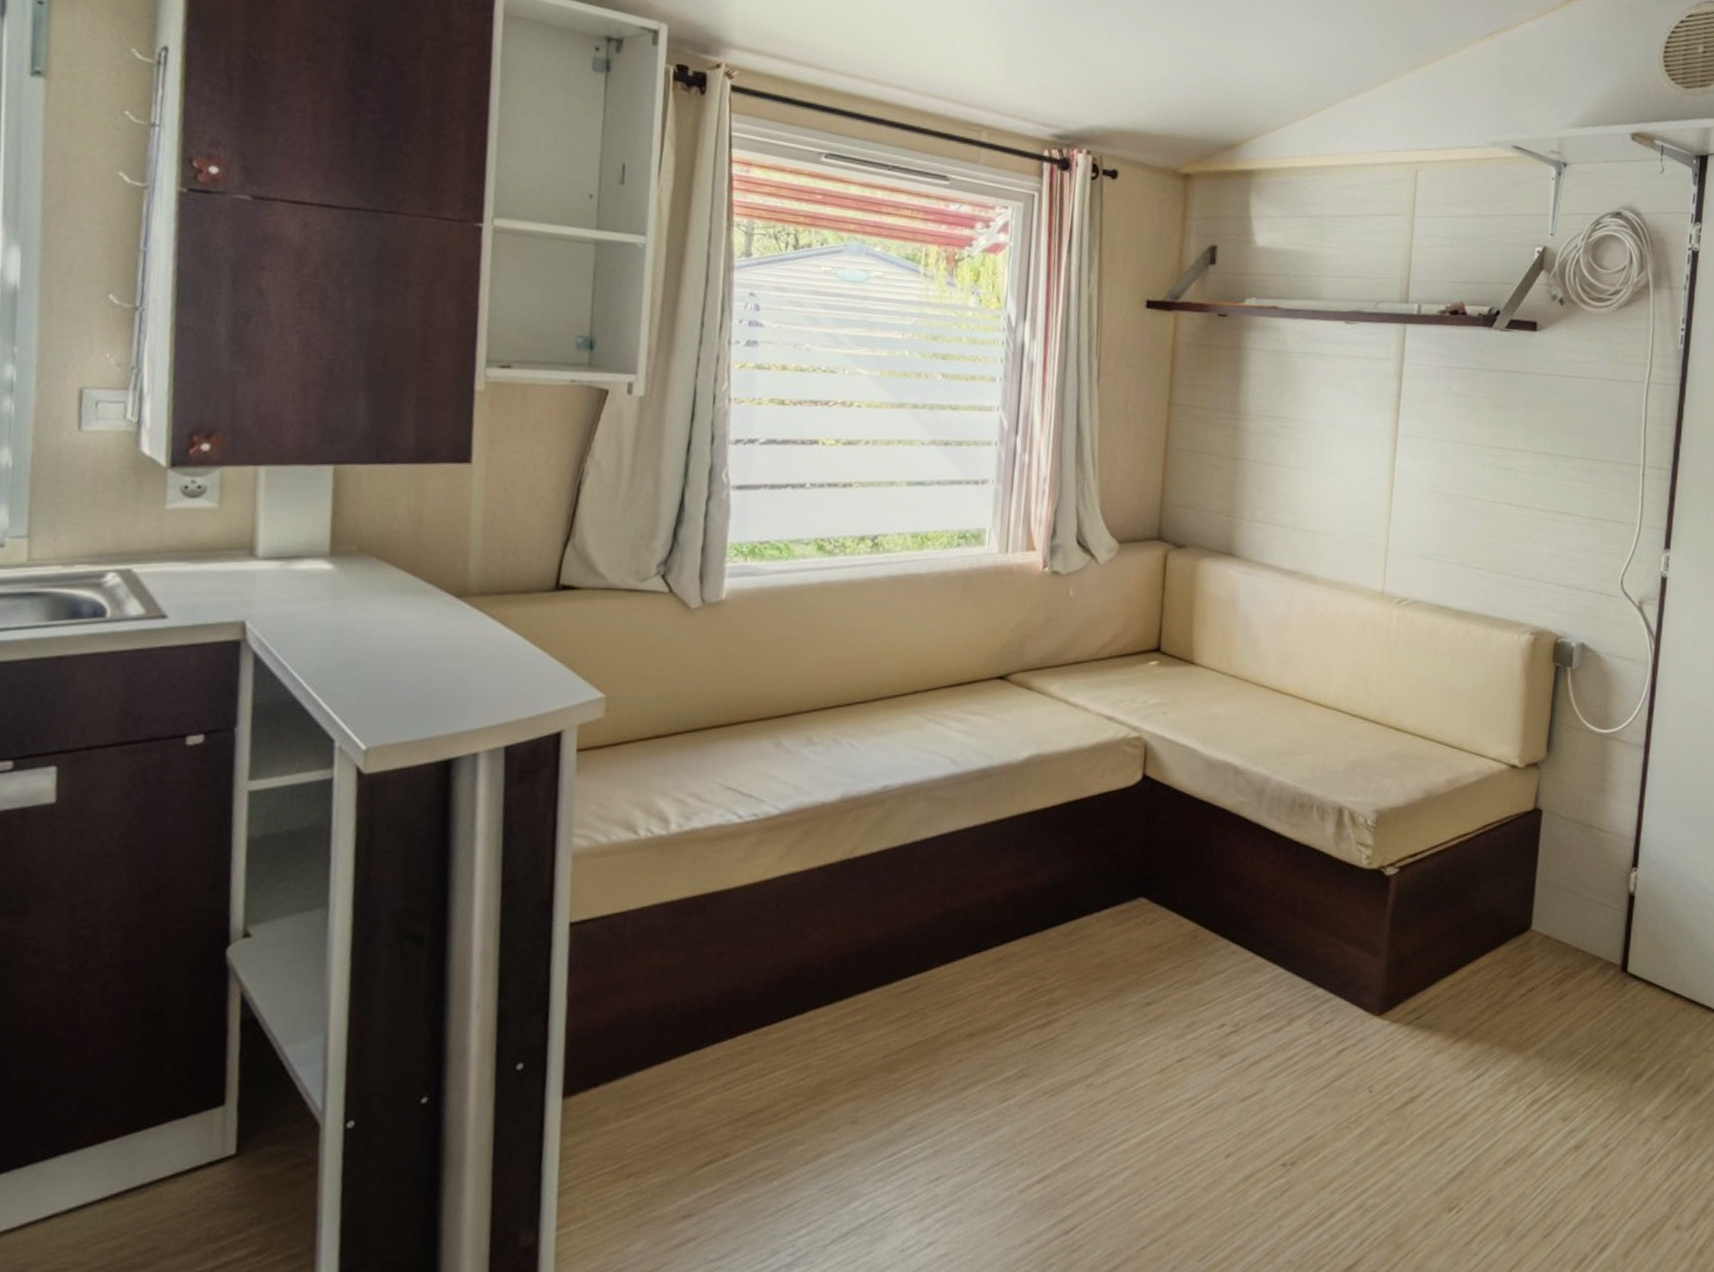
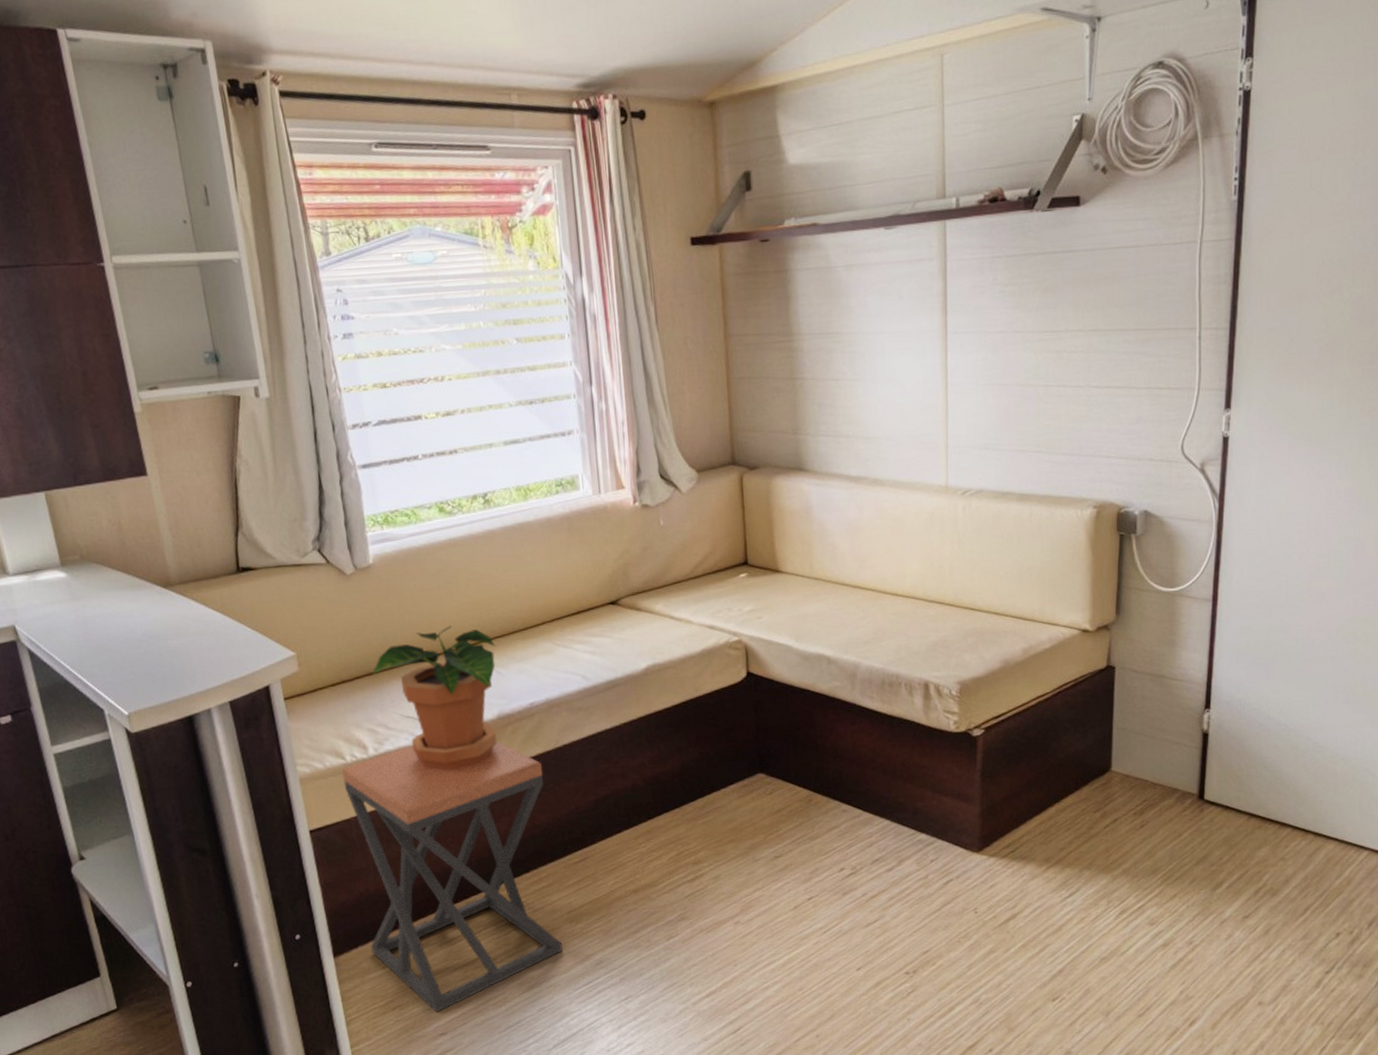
stool: none [616,825,884,1185] -> present [342,740,563,1012]
potted plant: none [696,683,855,860] -> present [372,625,498,770]

